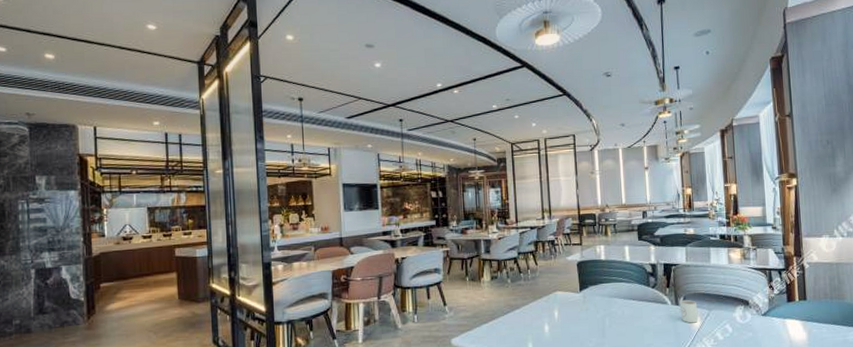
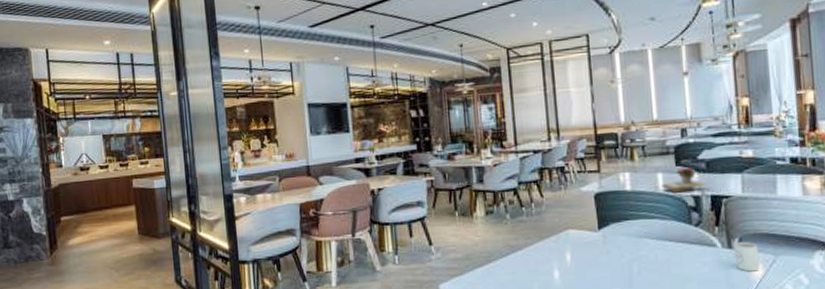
flower arrangement: none [628,241,661,263] -> present [661,167,707,195]

